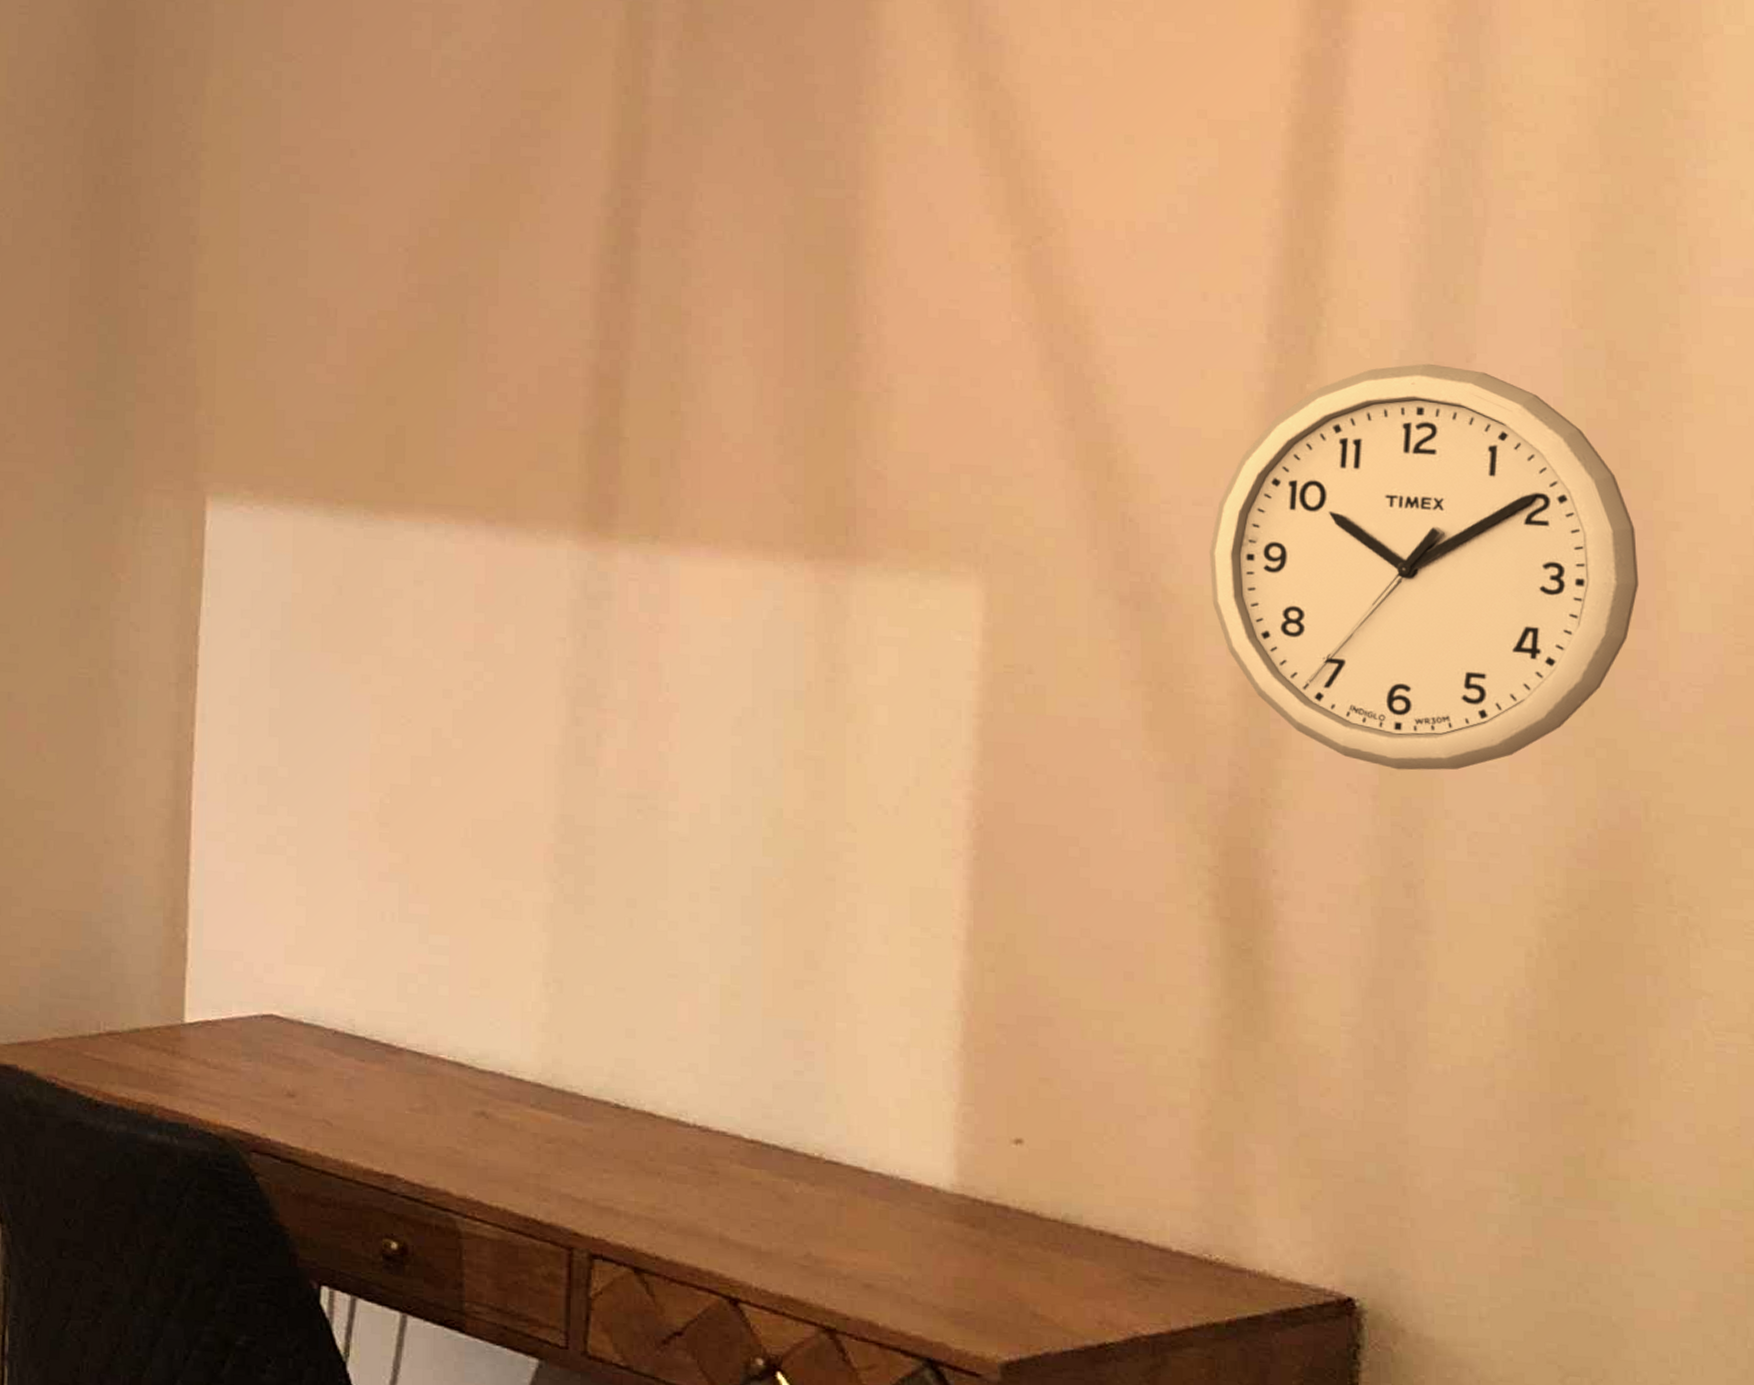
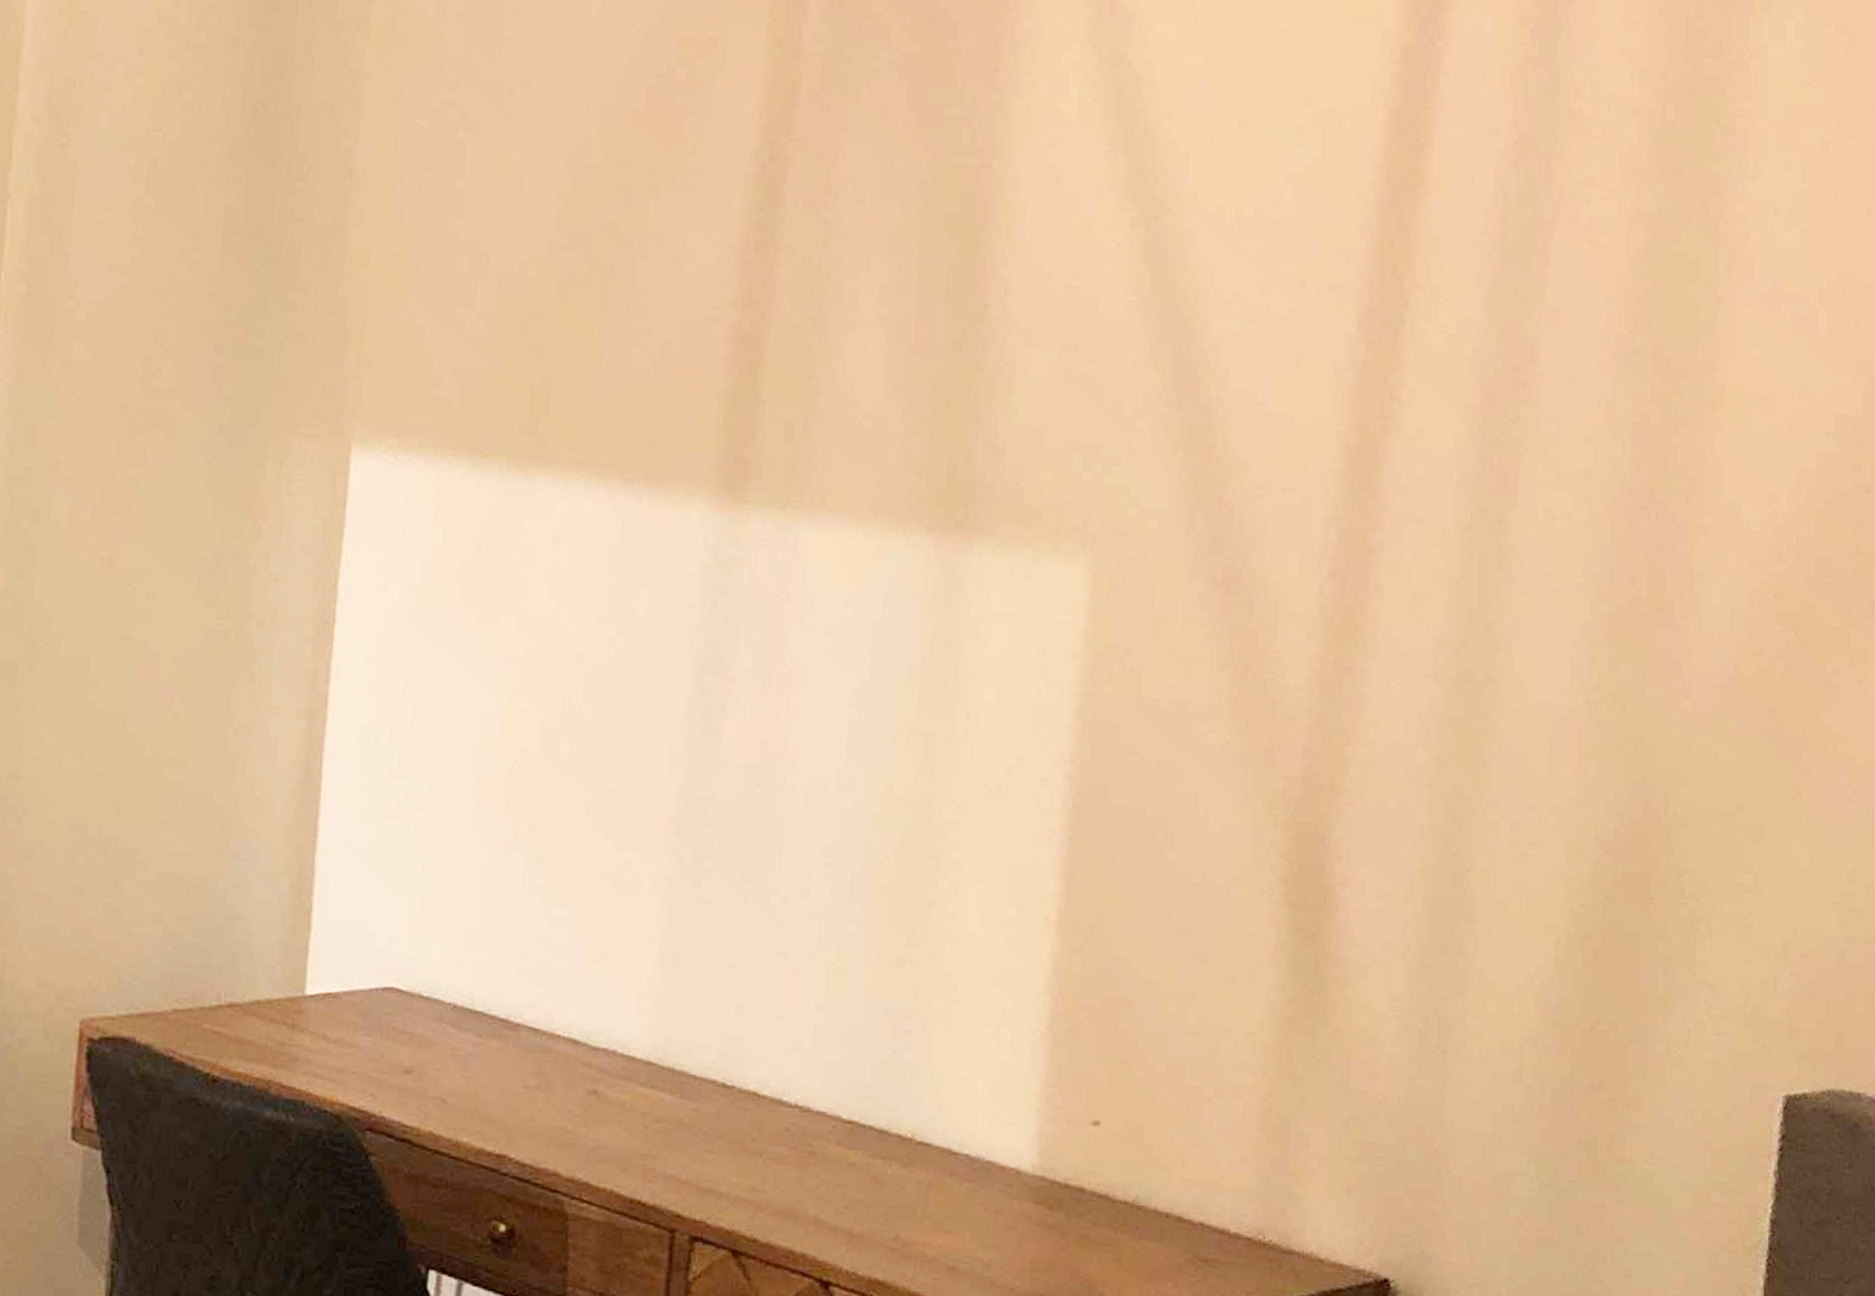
wall clock: present [1209,363,1640,771] -> none [1295,361,1670,762]

